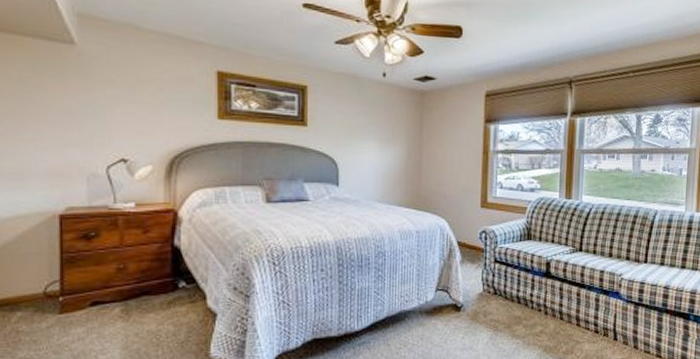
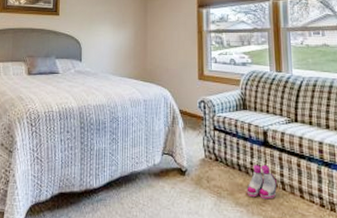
boots: none [524,296,555,330] -> present [246,165,277,200]

